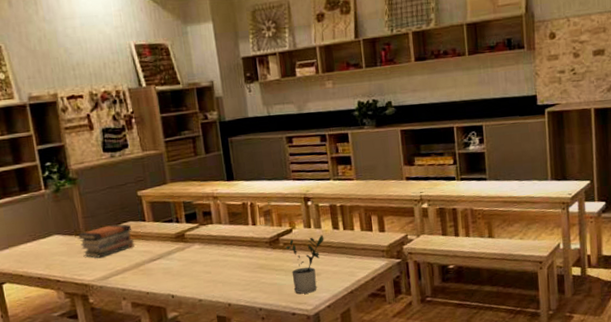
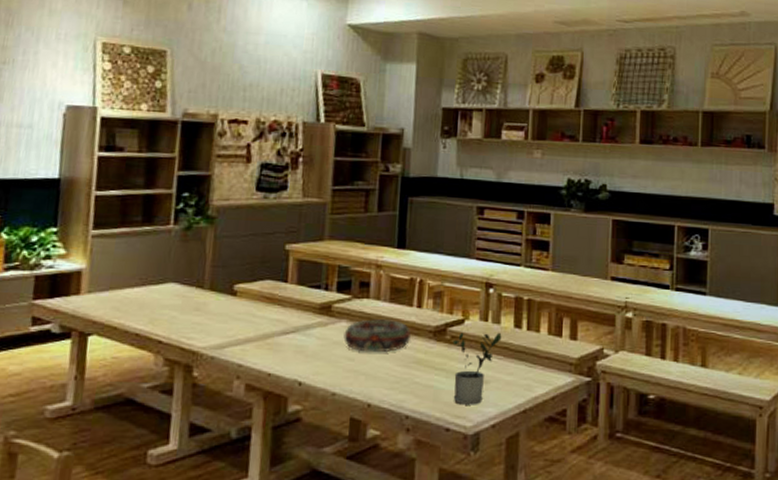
book stack: present [77,224,134,258] -> none [198,279,269,320]
decorative bowl: none [198,238,252,266] -> present [343,319,411,353]

